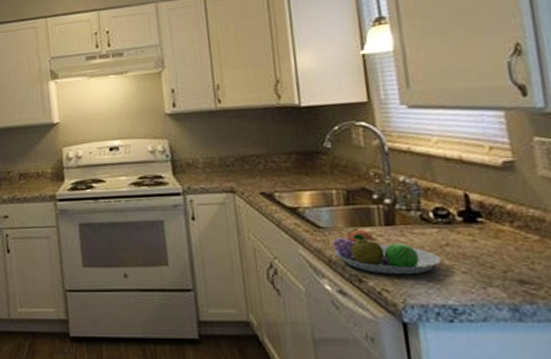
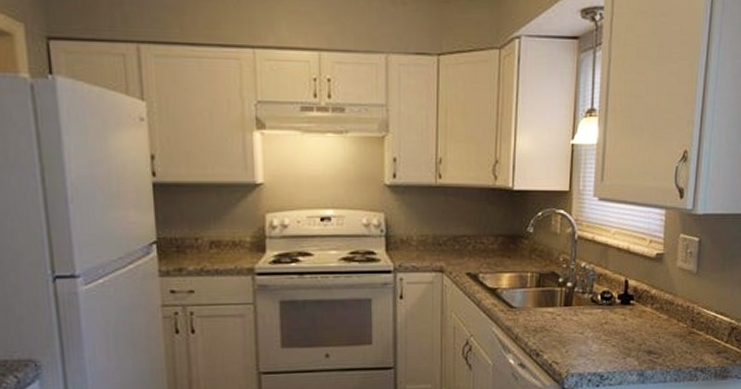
fruit bowl: present [332,229,441,275] -> none [521,309,600,349]

